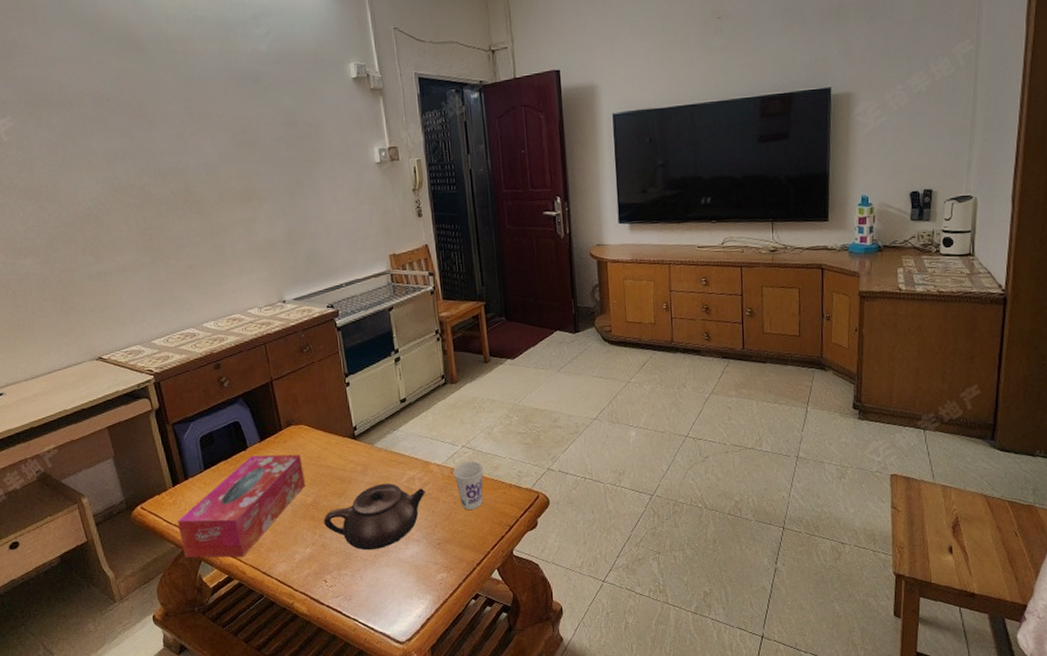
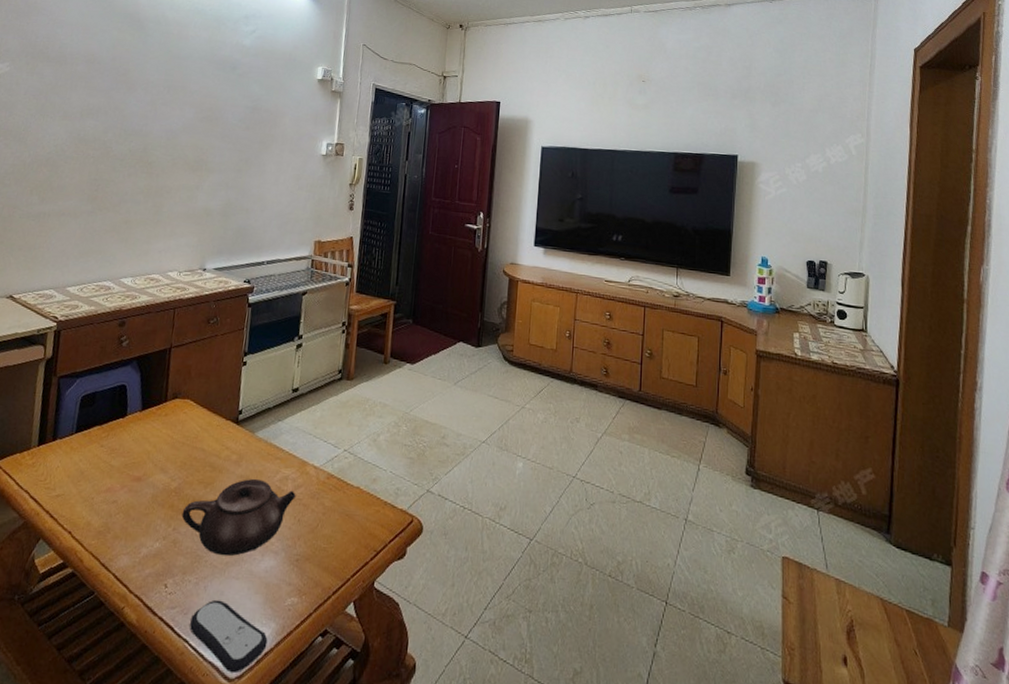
tissue box: present [177,454,306,558] -> none [24,425,178,541]
remote control: none [354,585,428,638] -> present [189,599,268,674]
cup: present [452,461,484,510] -> none [328,468,362,525]

